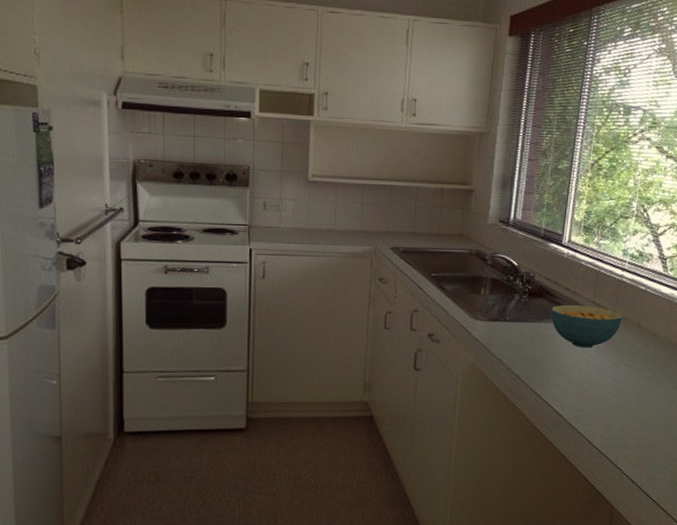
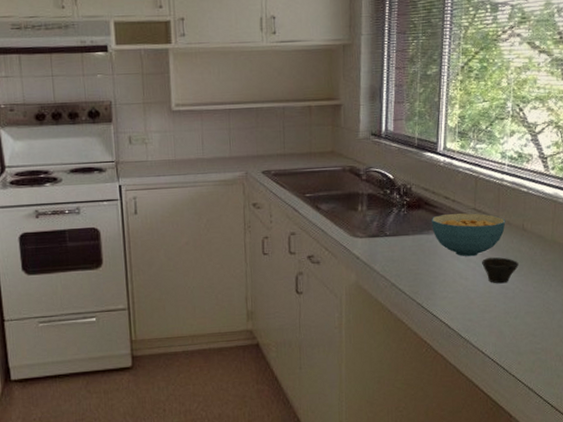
cup: none [596,351,632,377] -> present [482,257,519,284]

